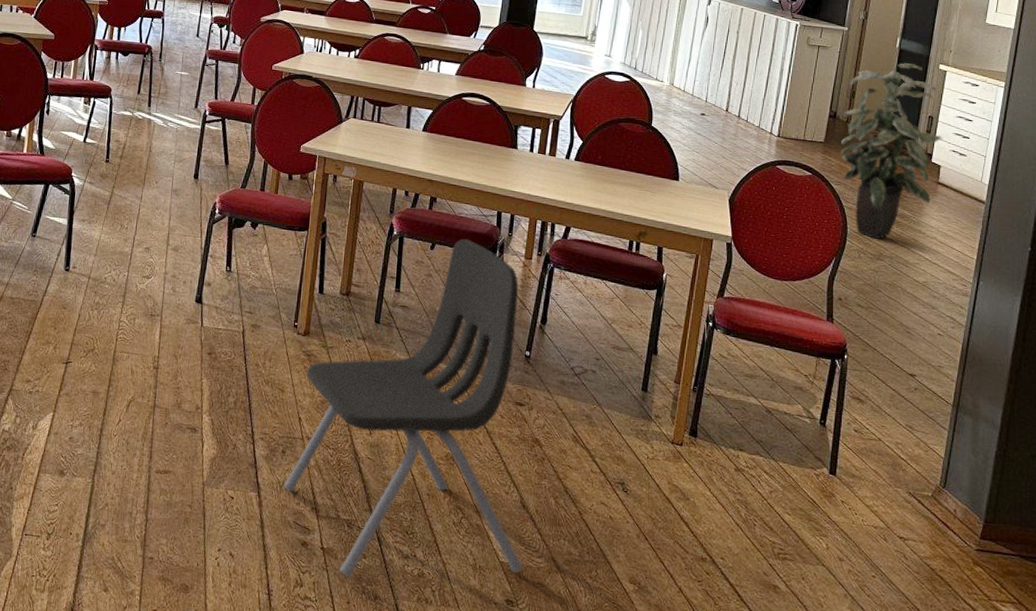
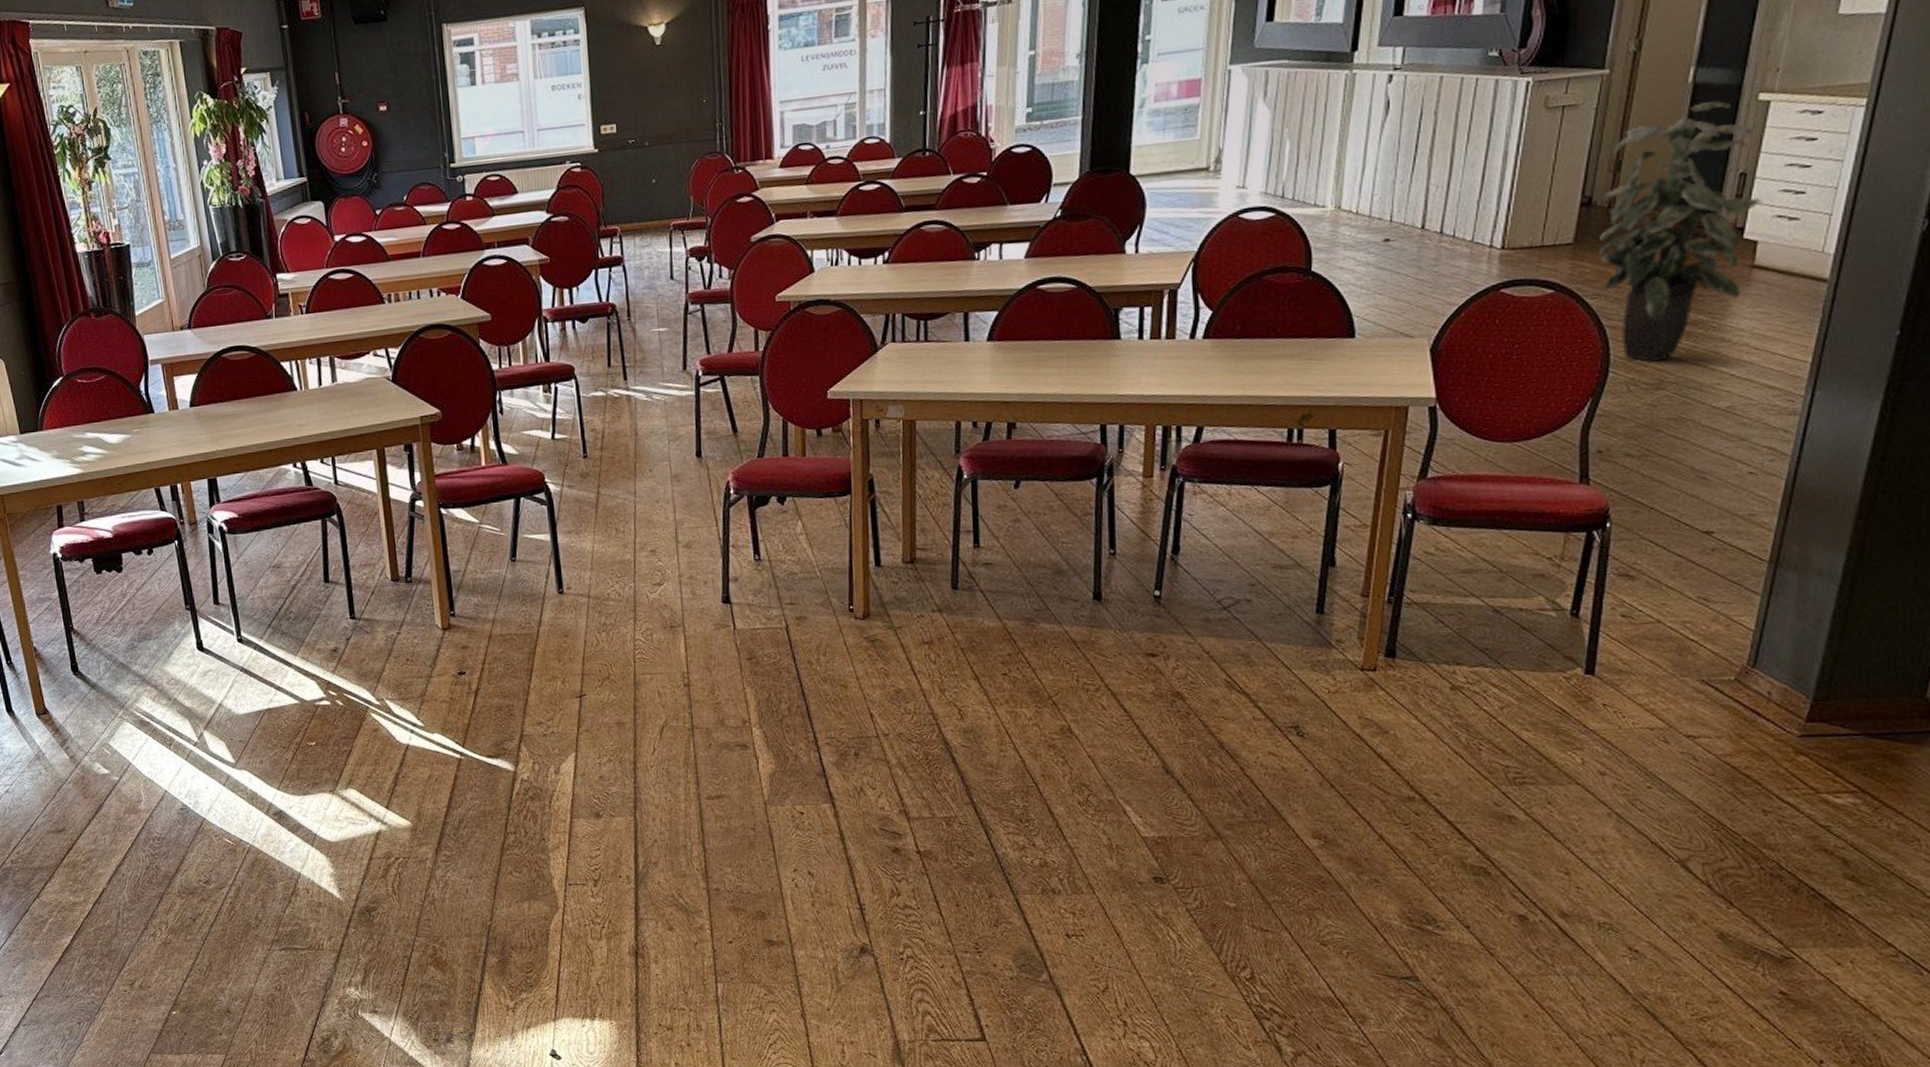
dining chair: present [283,238,523,578] -> none [861,467,1172,879]

